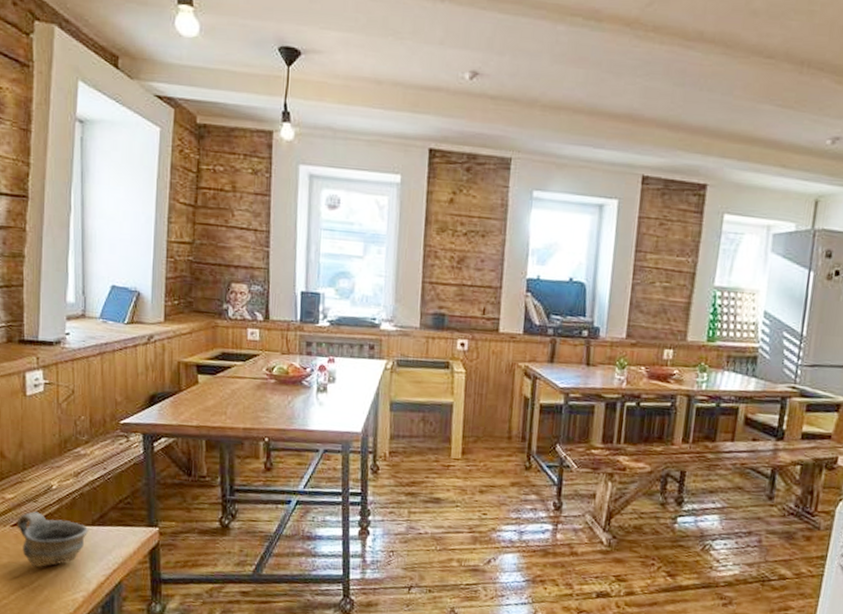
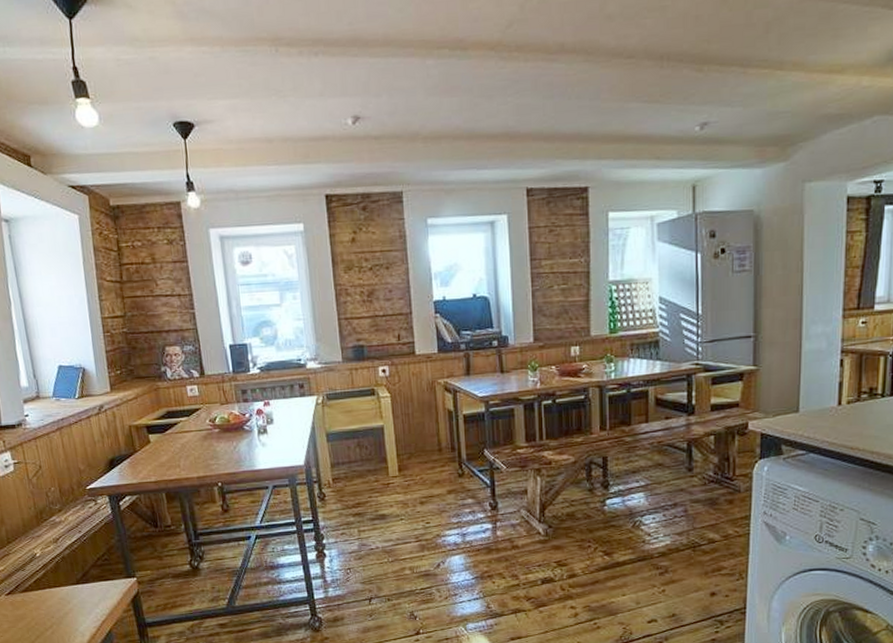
cup: present [16,511,89,568] -> none [10,579,75,629]

